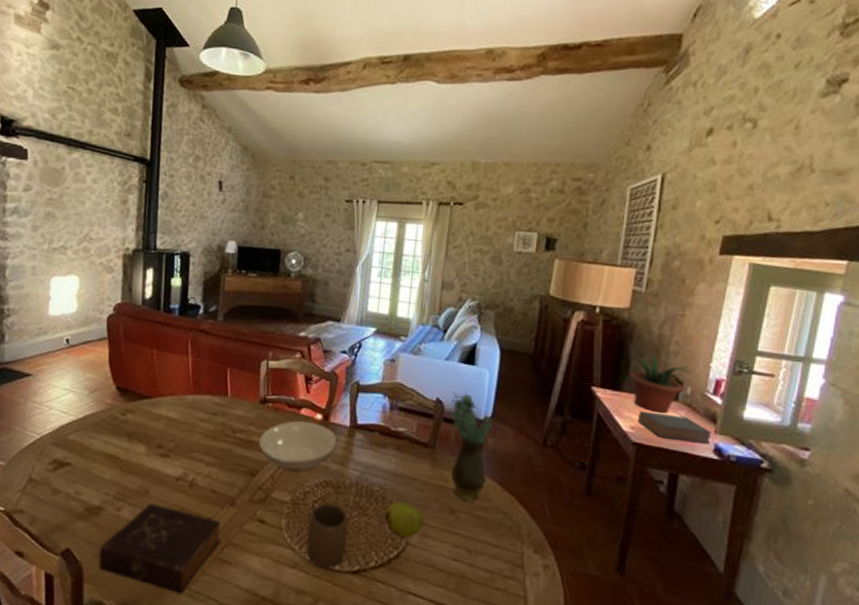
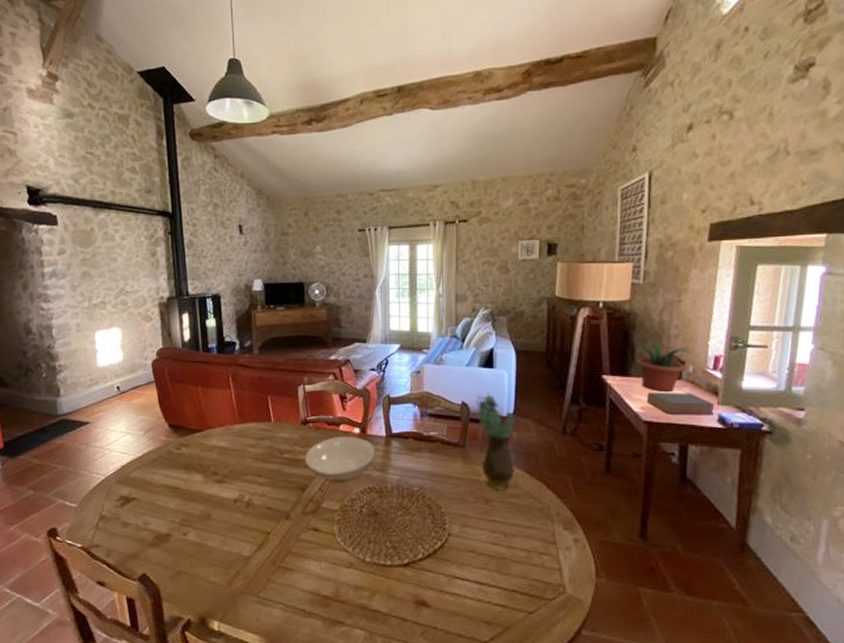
book: present [98,502,221,593] -> none [172,524,281,601]
mug: present [306,502,349,568] -> none [358,506,395,565]
fruit: present [384,501,425,538] -> none [426,498,463,530]

